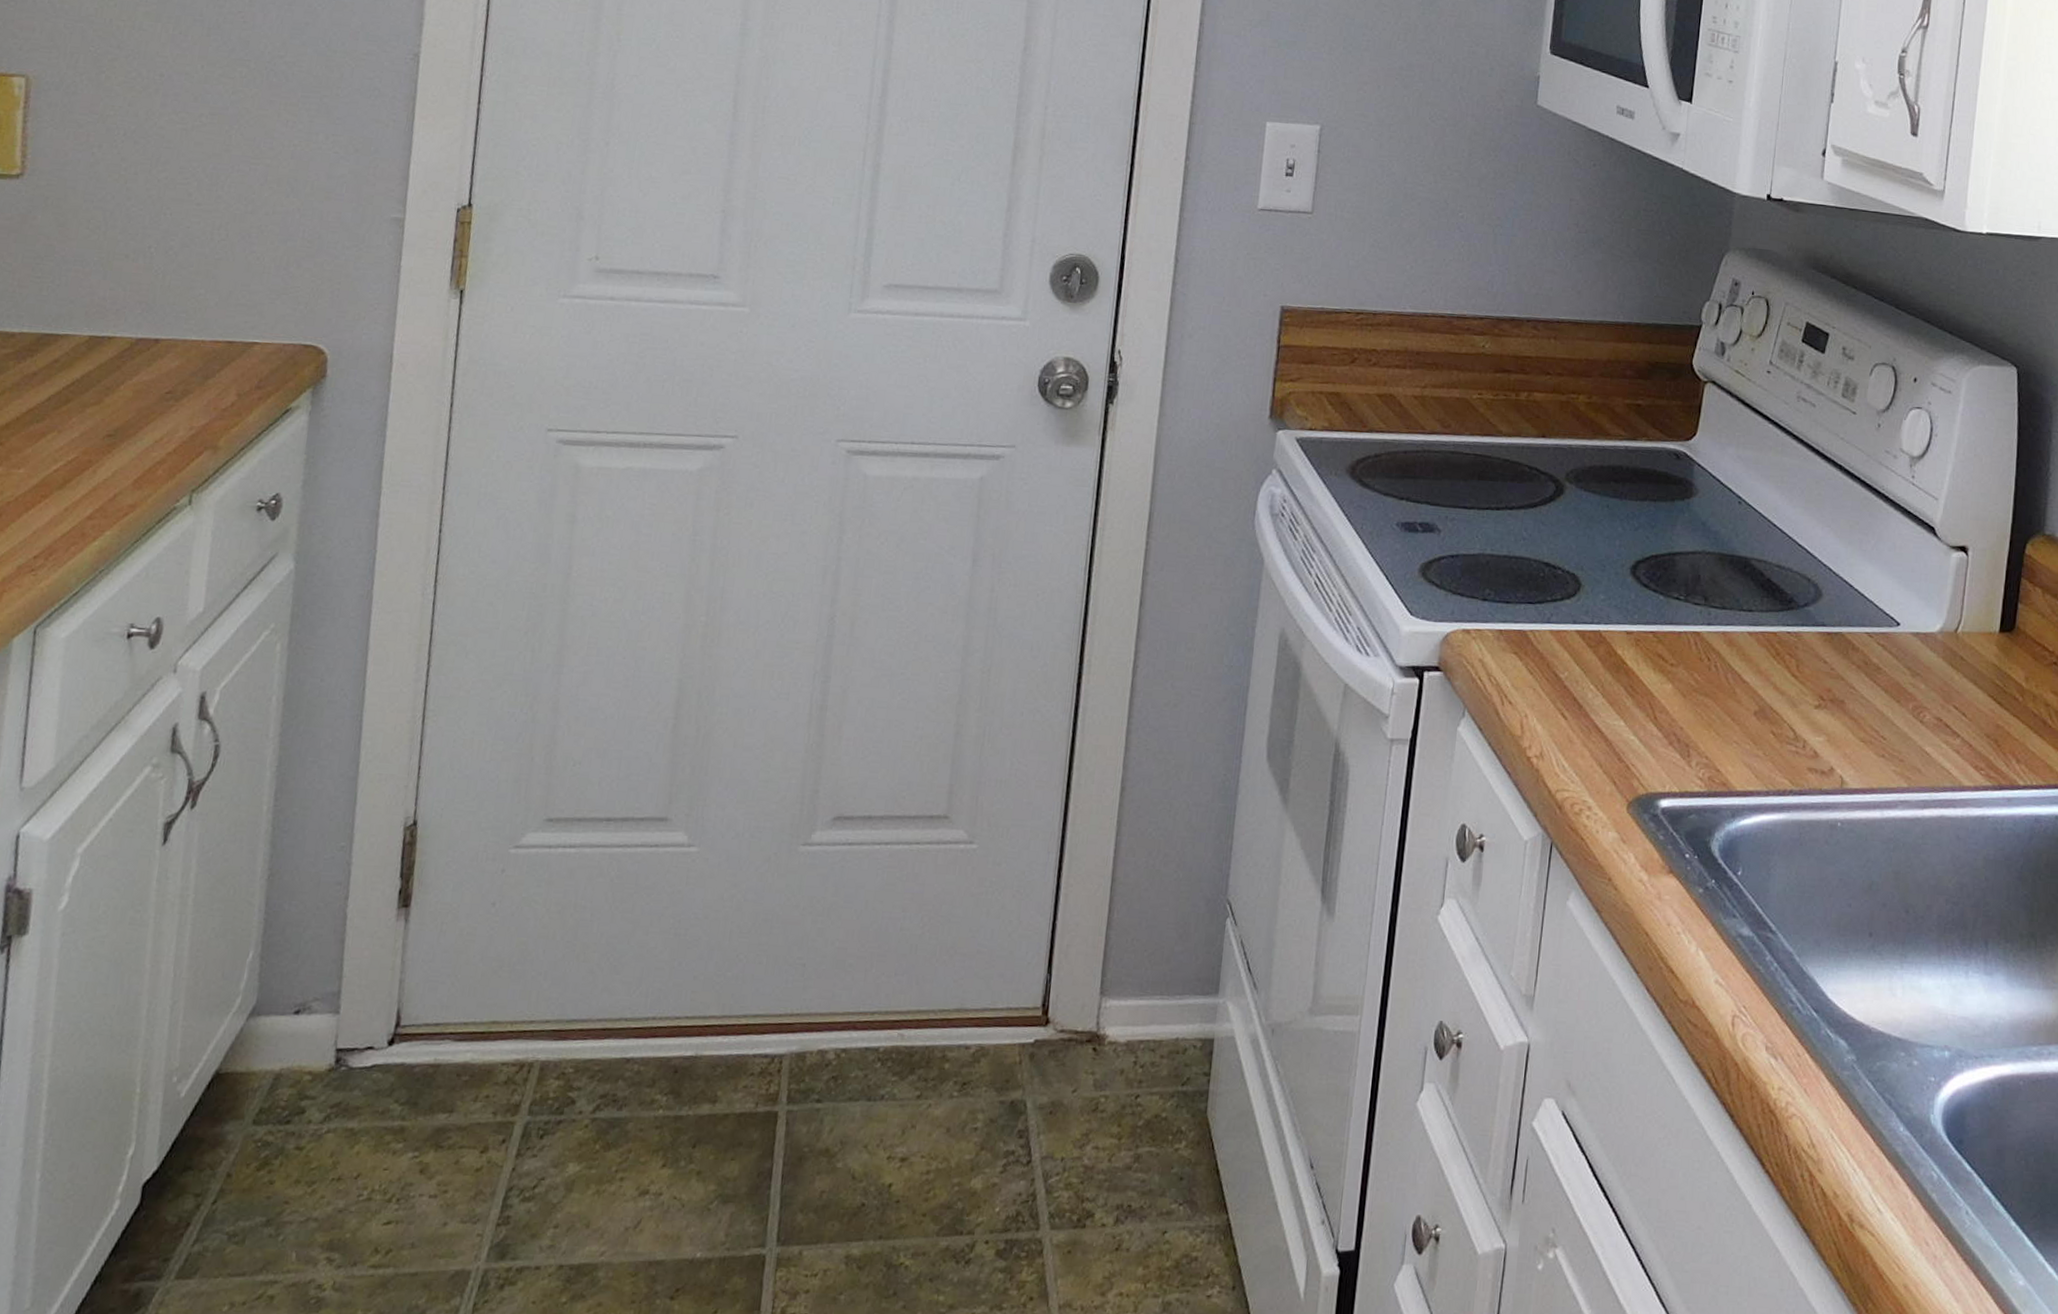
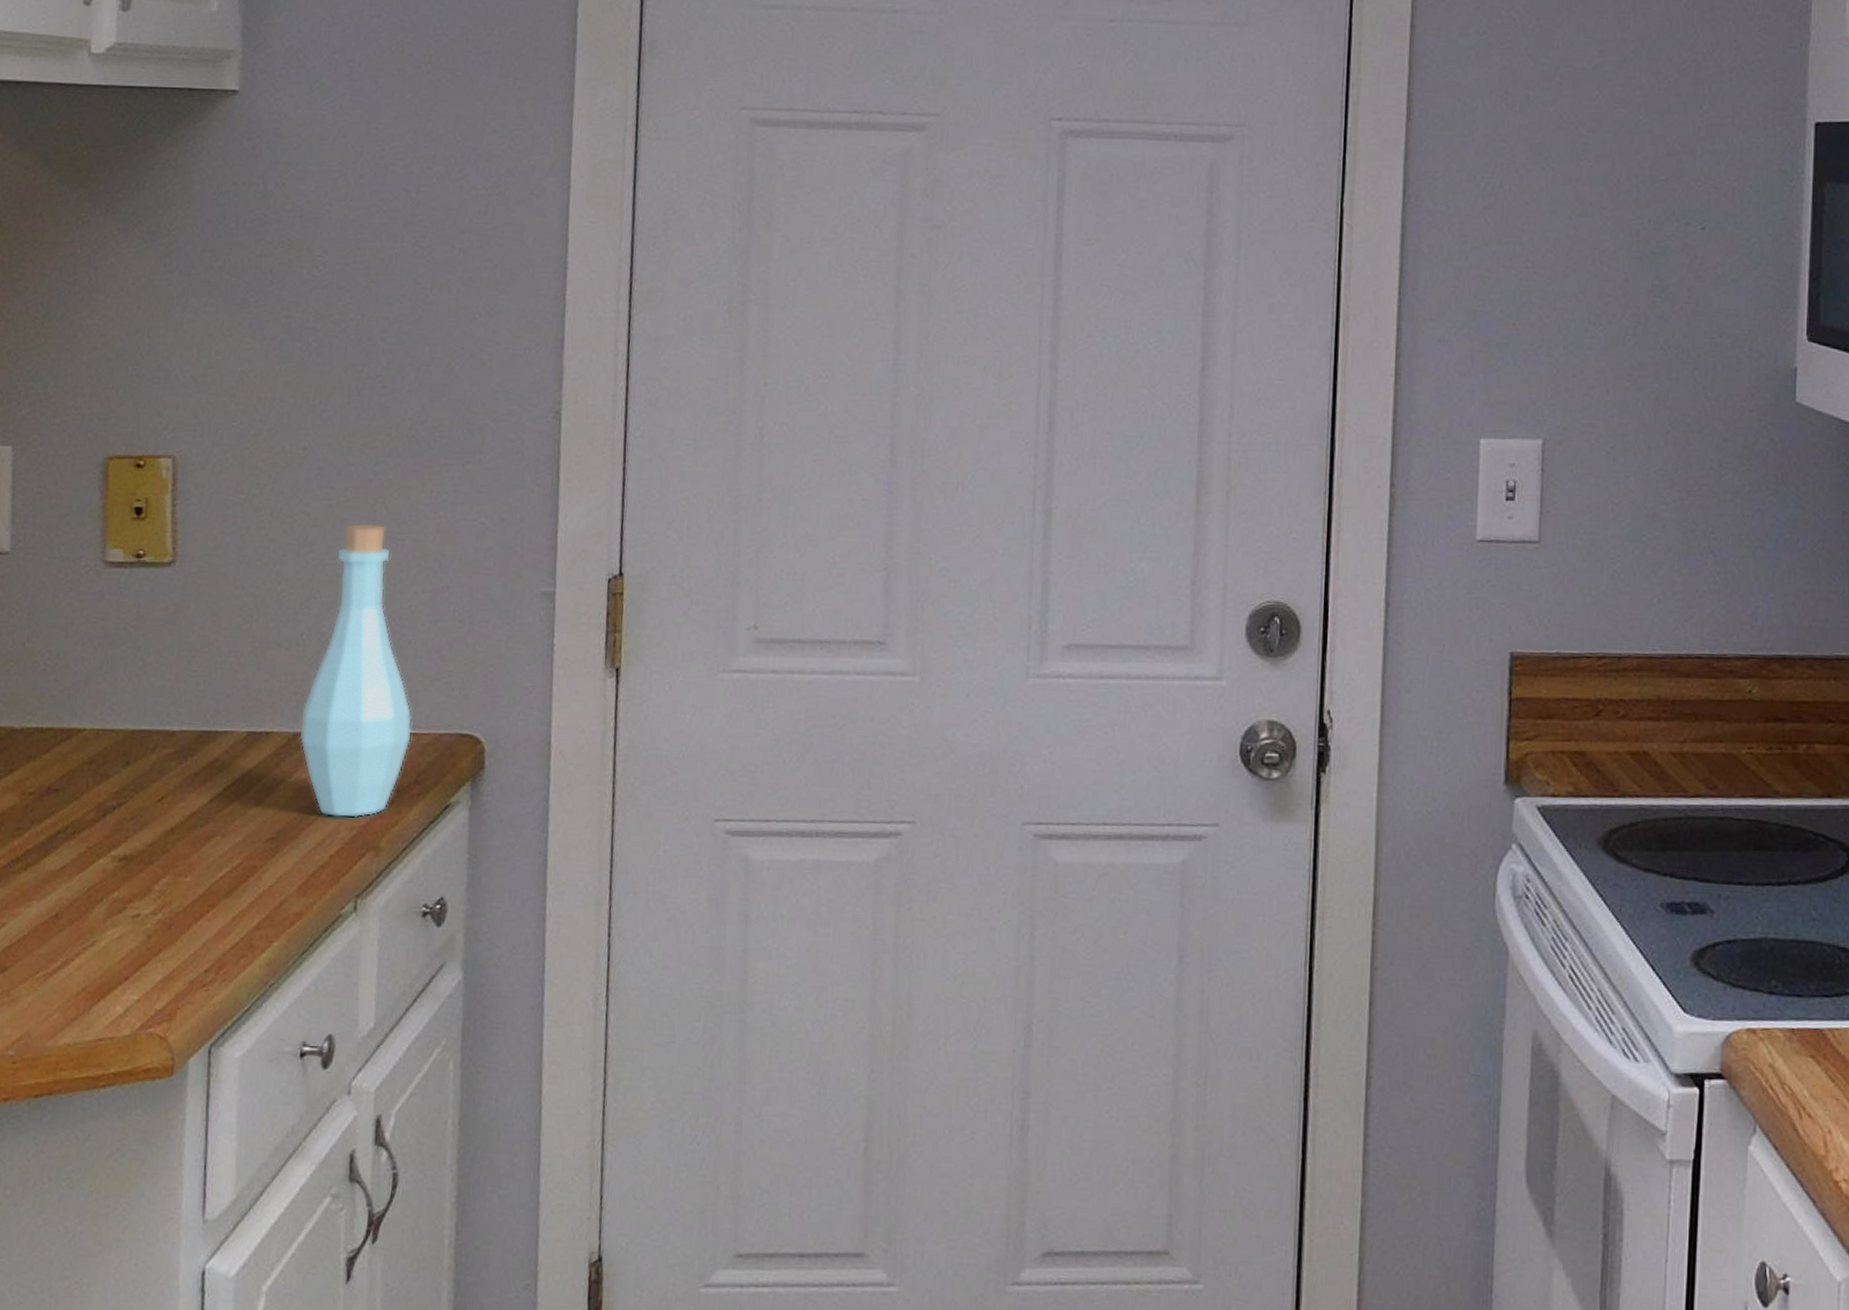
bottle: none [142,146,257,419] -> present [299,523,412,819]

